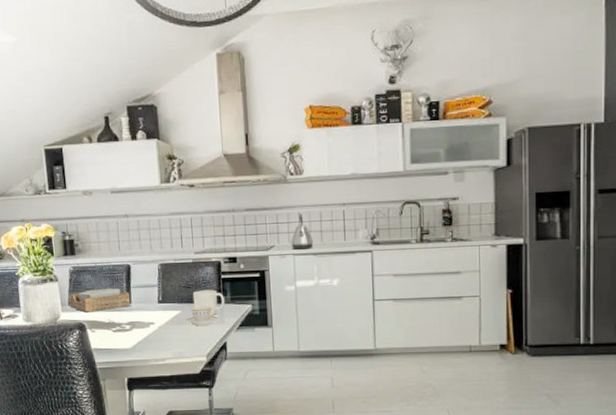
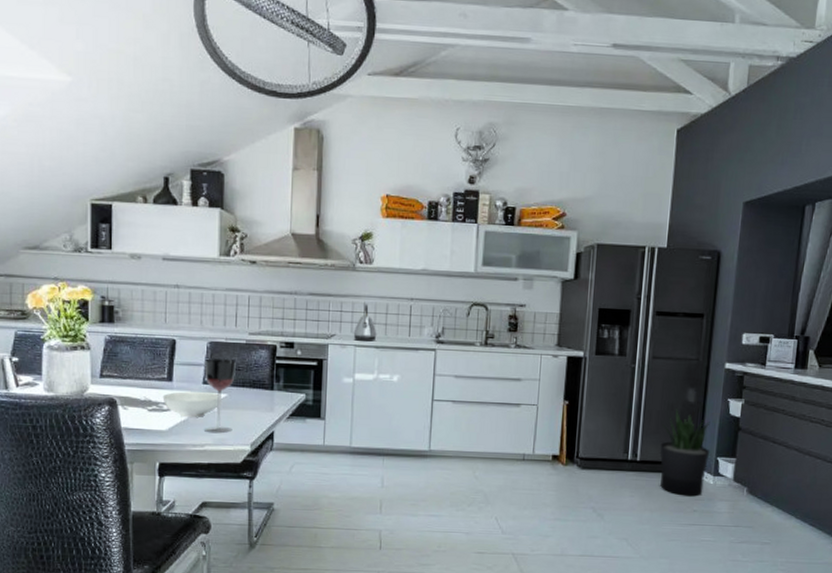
napkin holder: present [68,288,131,313] -> none [100,362,172,388]
bowl: none [124,310,176,334] -> present [162,391,221,417]
wineglass: none [158,278,189,348] -> present [203,358,237,434]
teacup: present [186,306,218,327] -> none [232,390,268,413]
mug: present [192,289,225,317] -> none [242,374,277,403]

